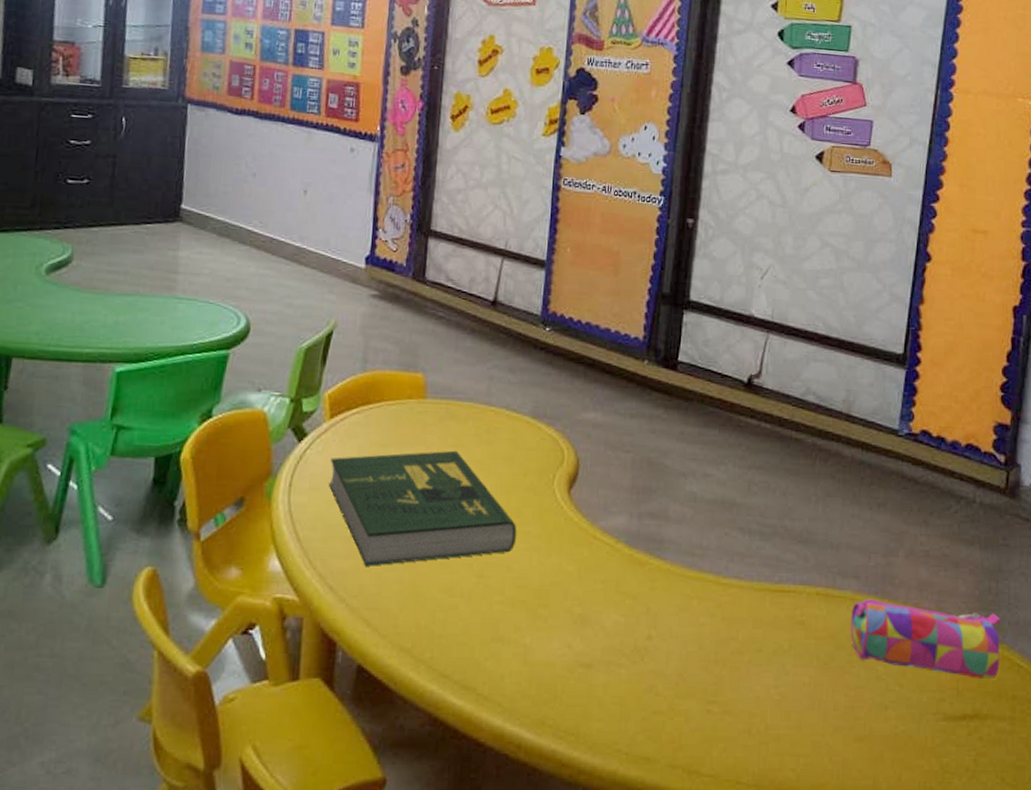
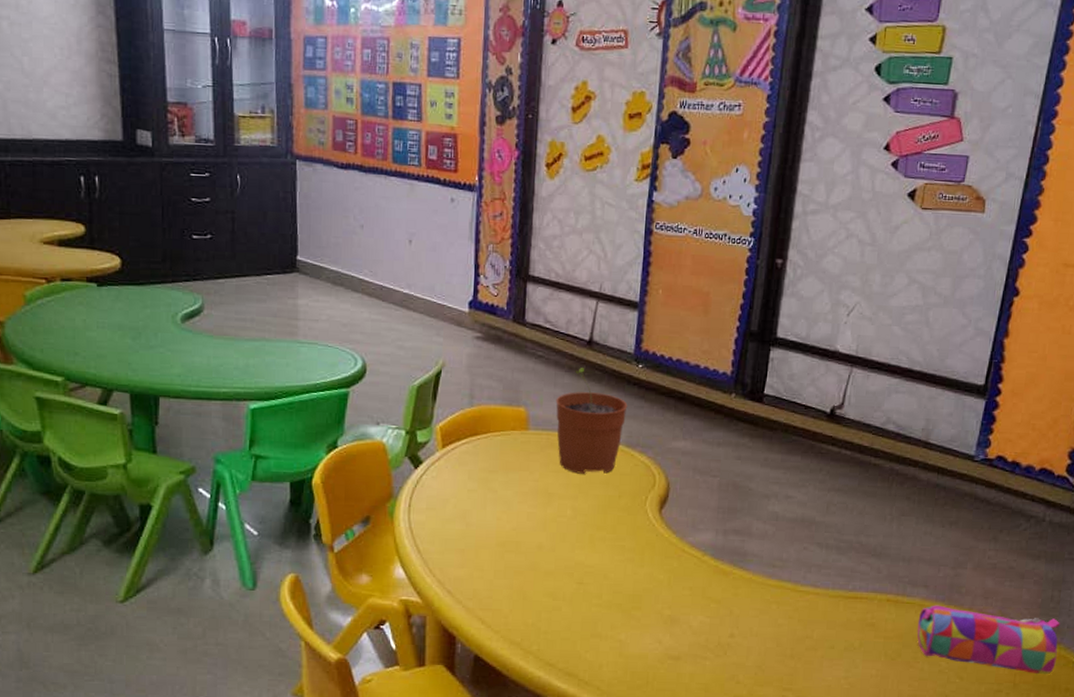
book: present [329,450,517,566] -> none [444,475,613,574]
plant pot: none [456,330,534,449] -> present [555,368,628,474]

